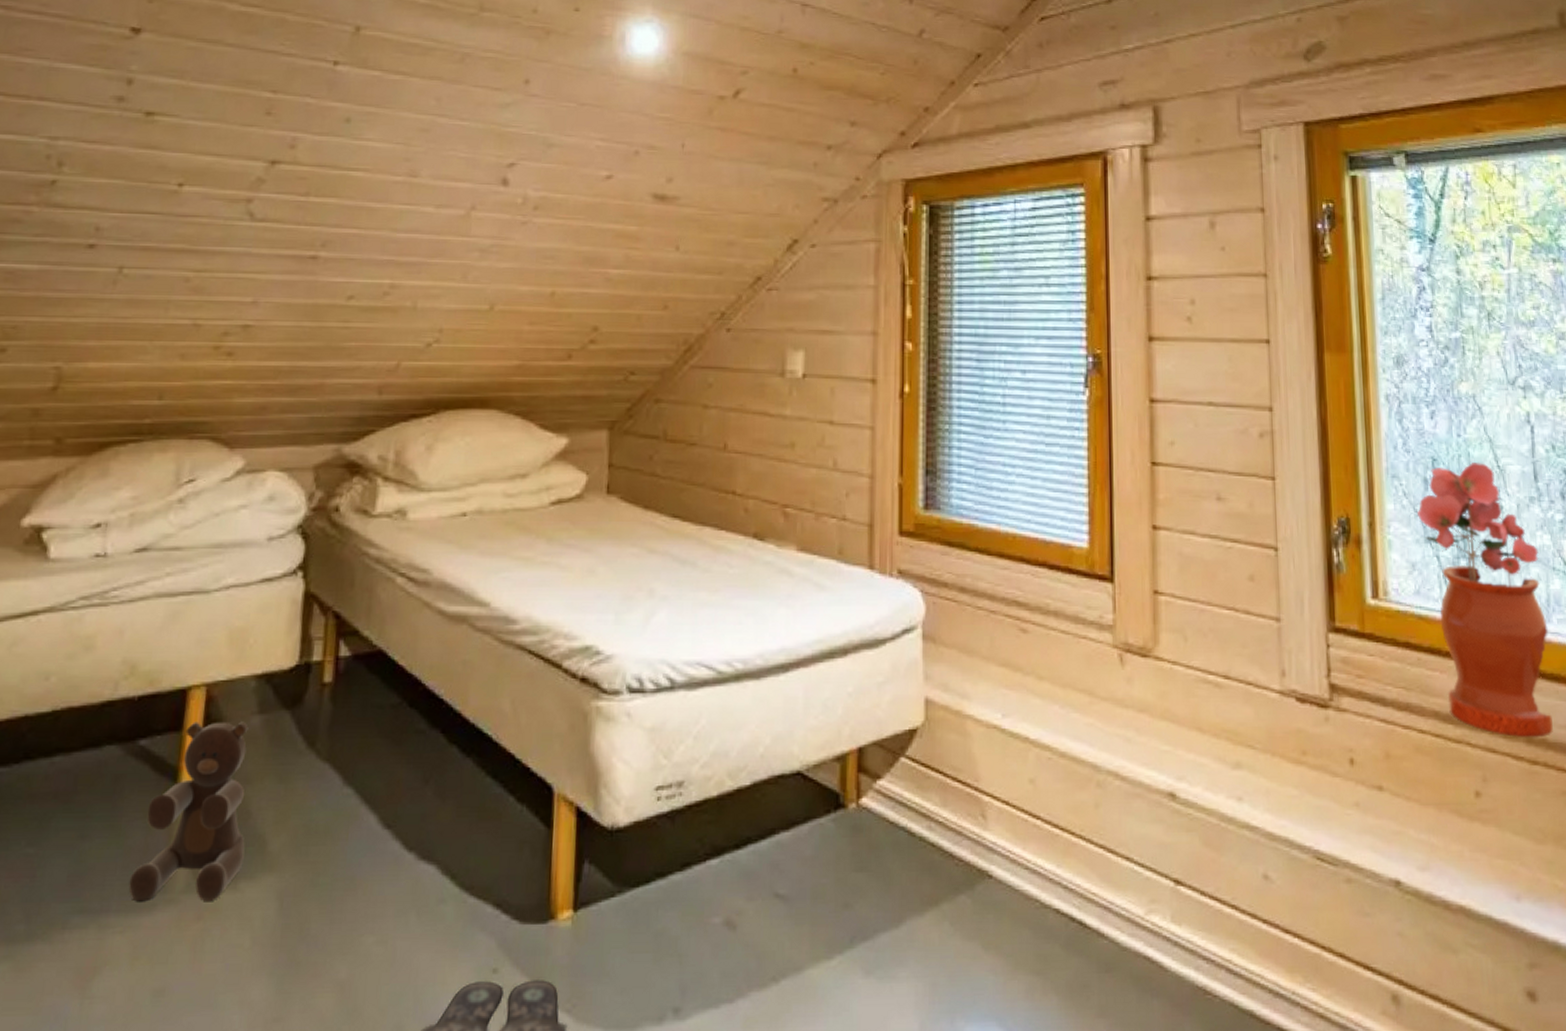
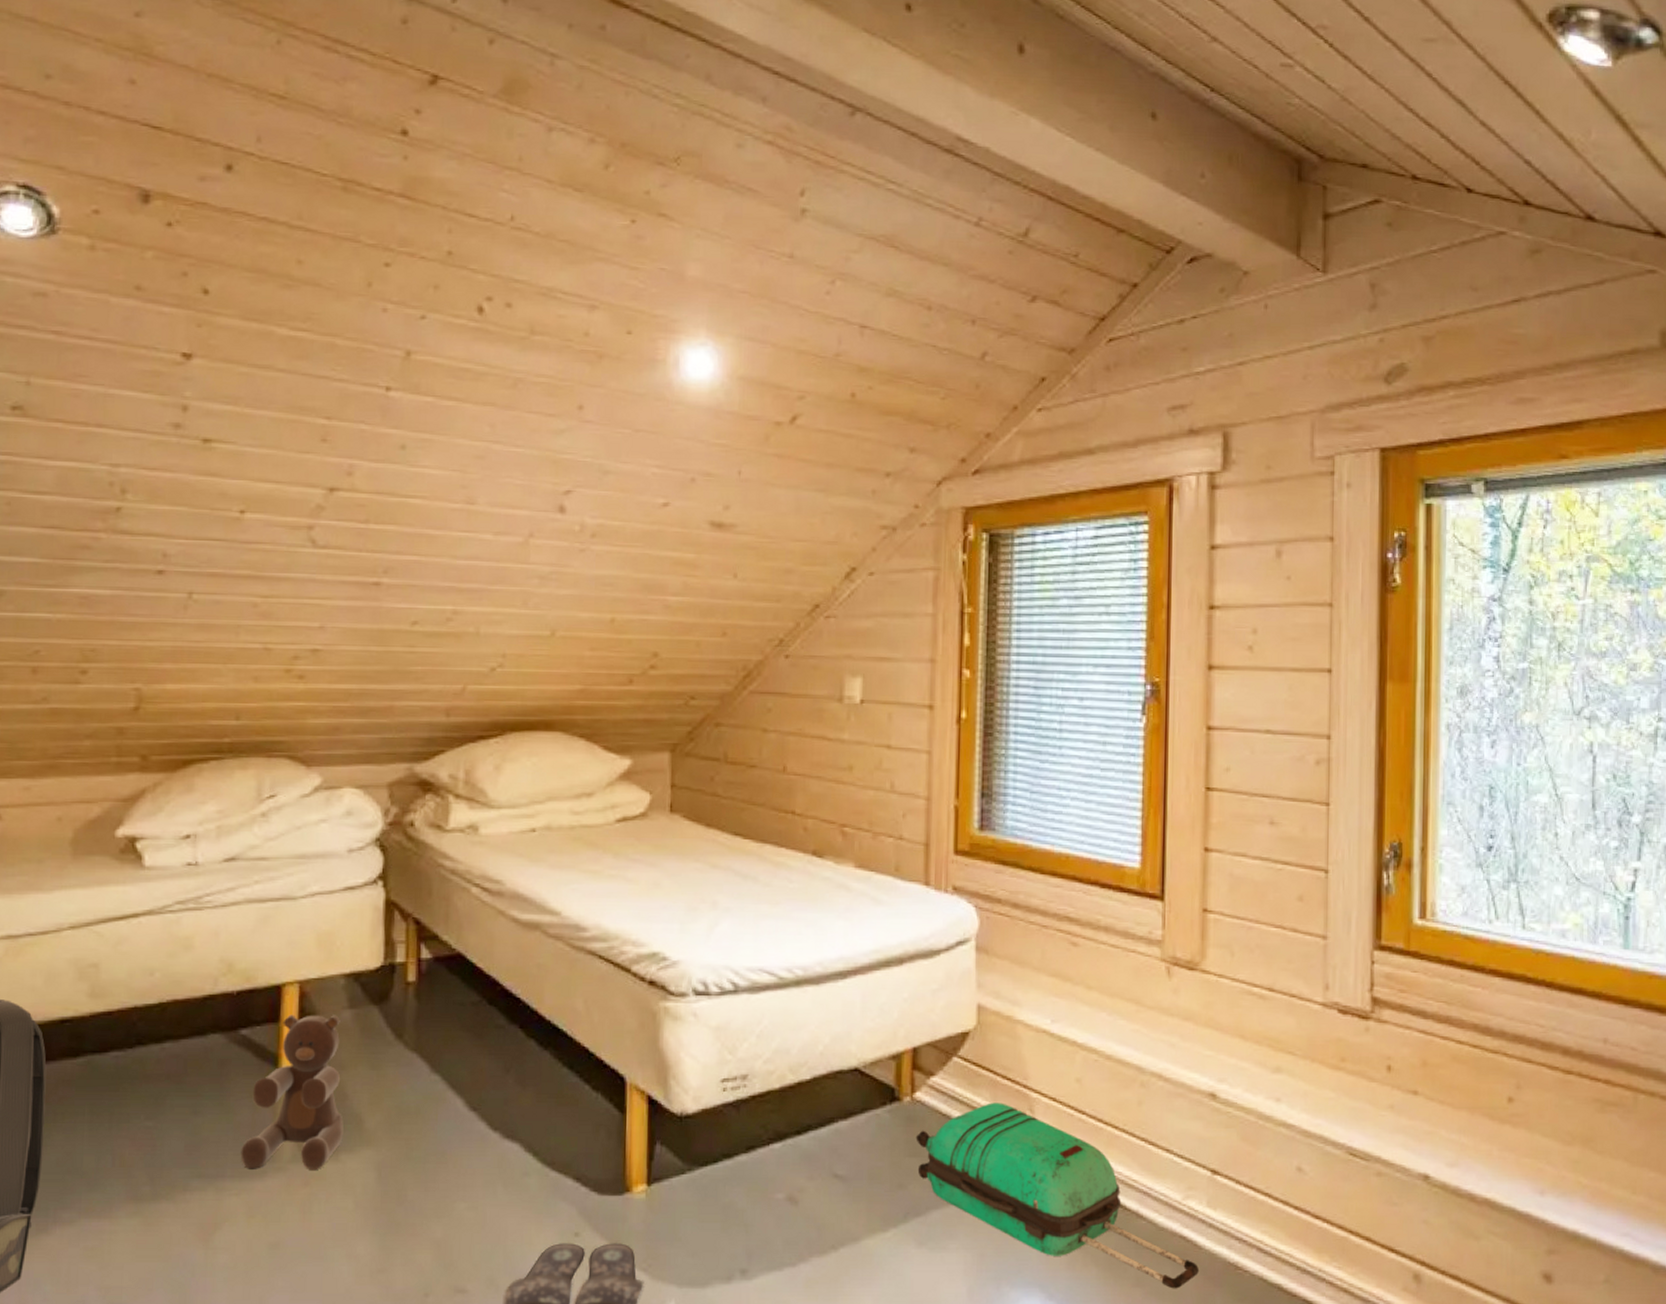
suitcase: none [862,808,1167,1019] -> present [915,1102,1200,1289]
potted flower: present [1417,463,1553,738] -> none [1471,791,1593,1050]

